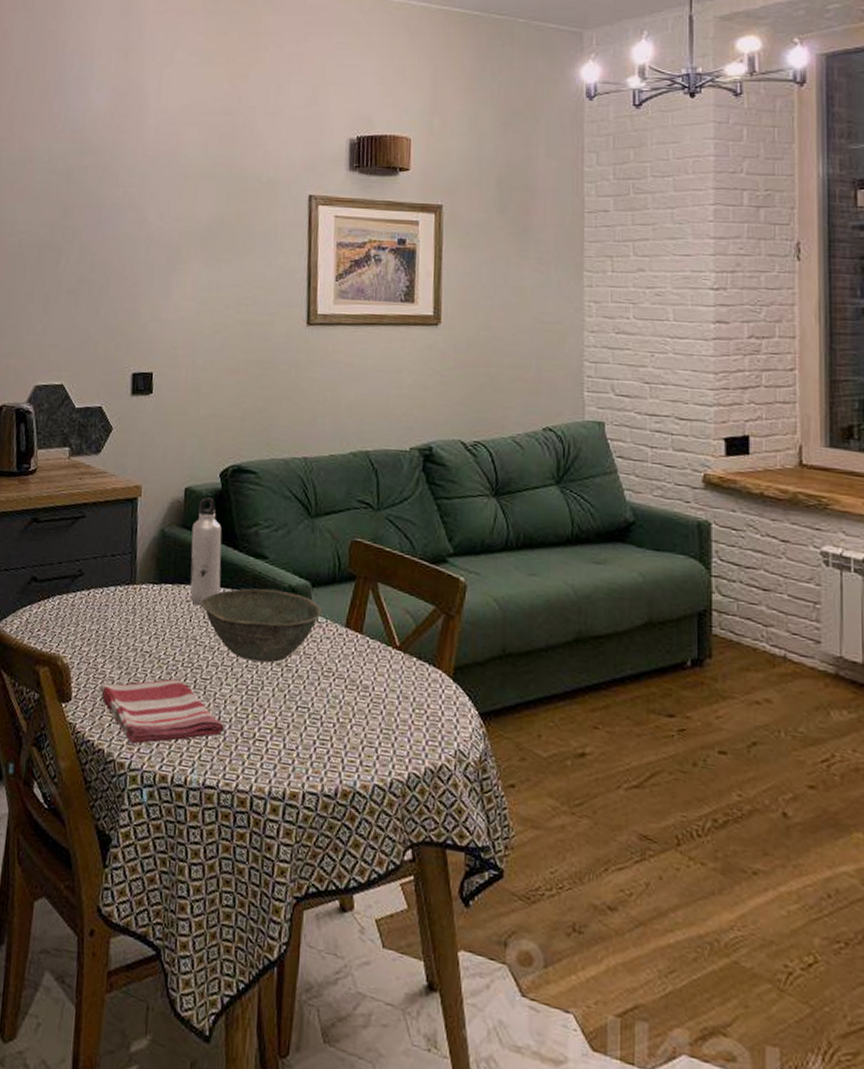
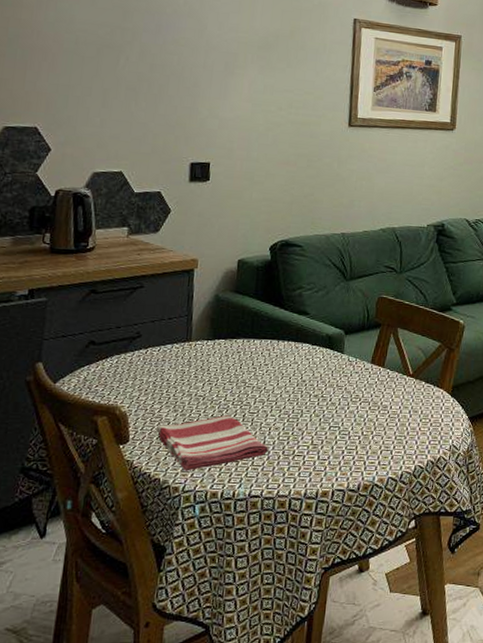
water bottle: present [190,497,222,605] -> none [241,267,270,355]
bowl: present [200,588,322,663] -> none [249,338,353,396]

